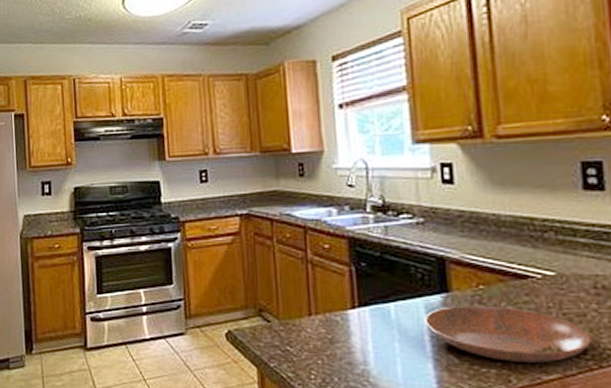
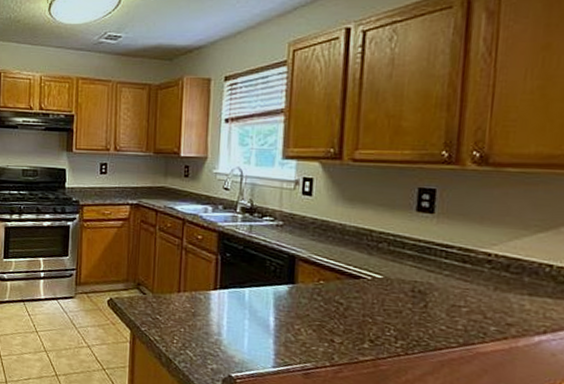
bowl: present [423,305,592,363] -> none [271,295,403,347]

